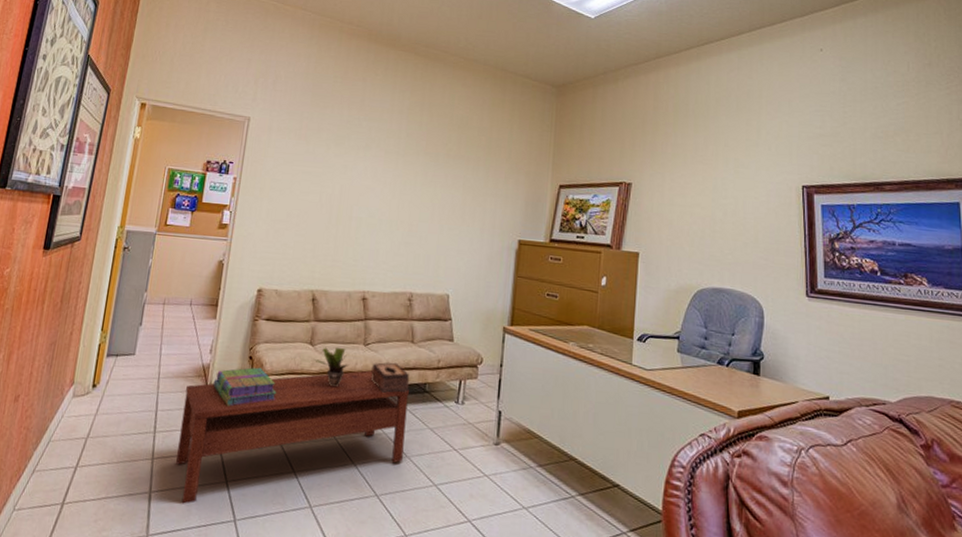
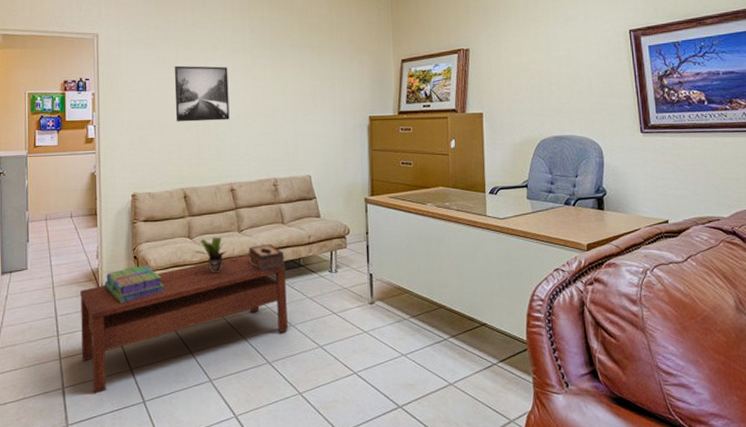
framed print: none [315,160,378,224] -> present [174,65,230,122]

